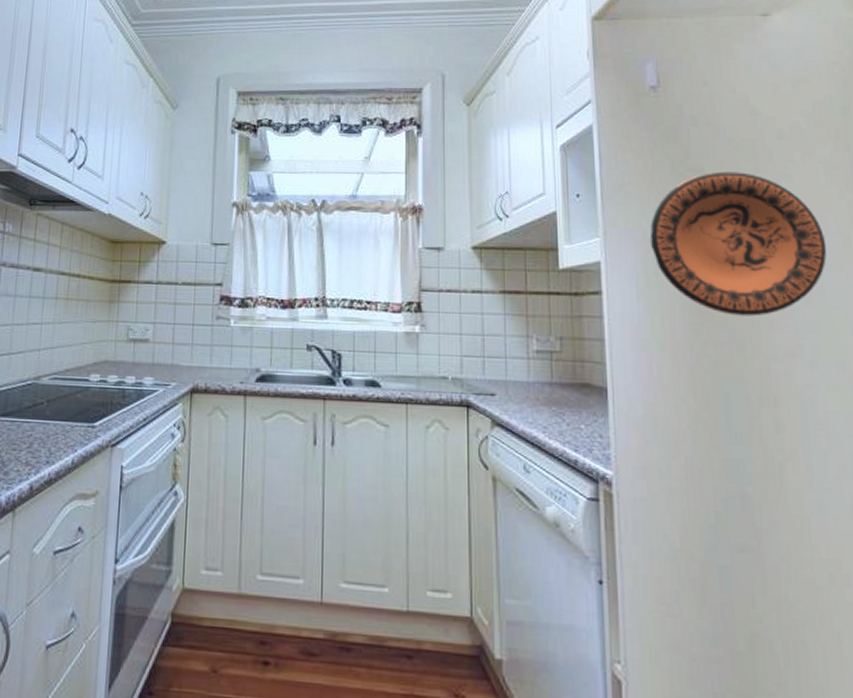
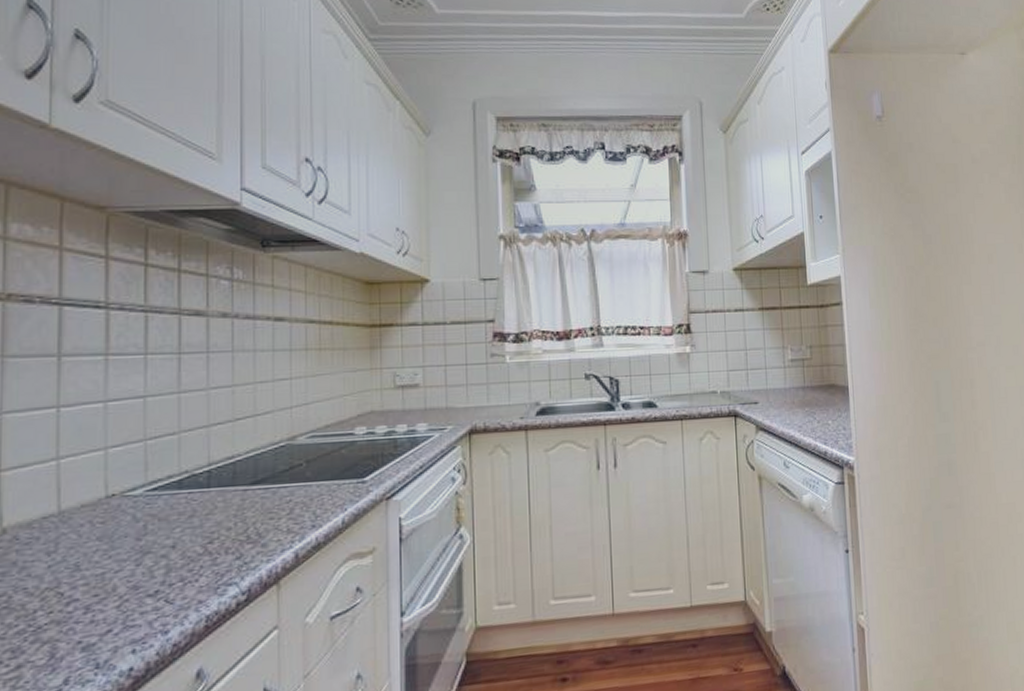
decorative plate: present [649,171,827,317] -> none [878,192,1006,316]

